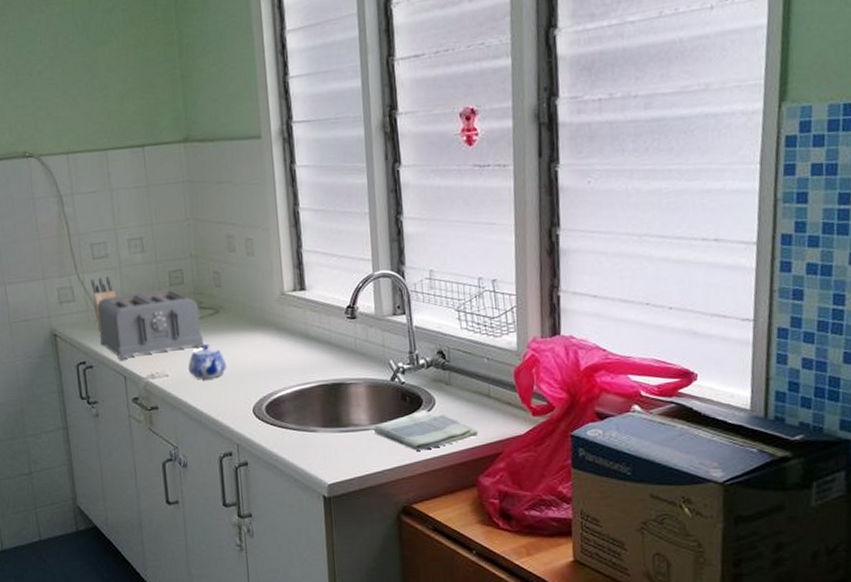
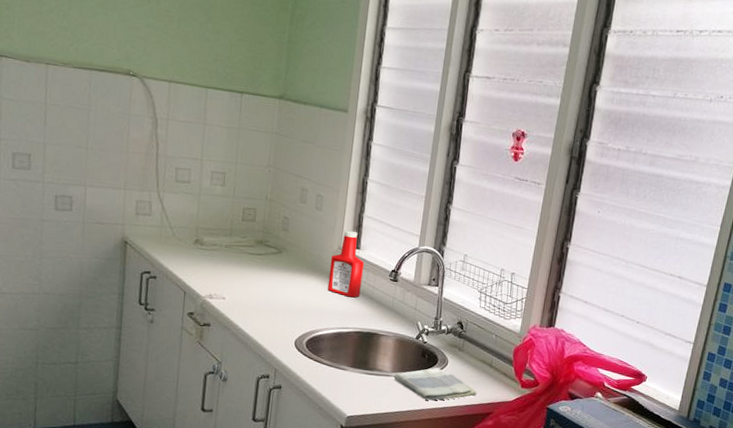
knife block: present [91,276,117,332] -> none [167,198,192,248]
toaster: present [98,289,203,360] -> none [168,218,265,280]
teapot: present [188,344,227,379] -> none [244,278,280,309]
ketchup bottle: none [274,270,316,348] -> present [327,230,364,298]

